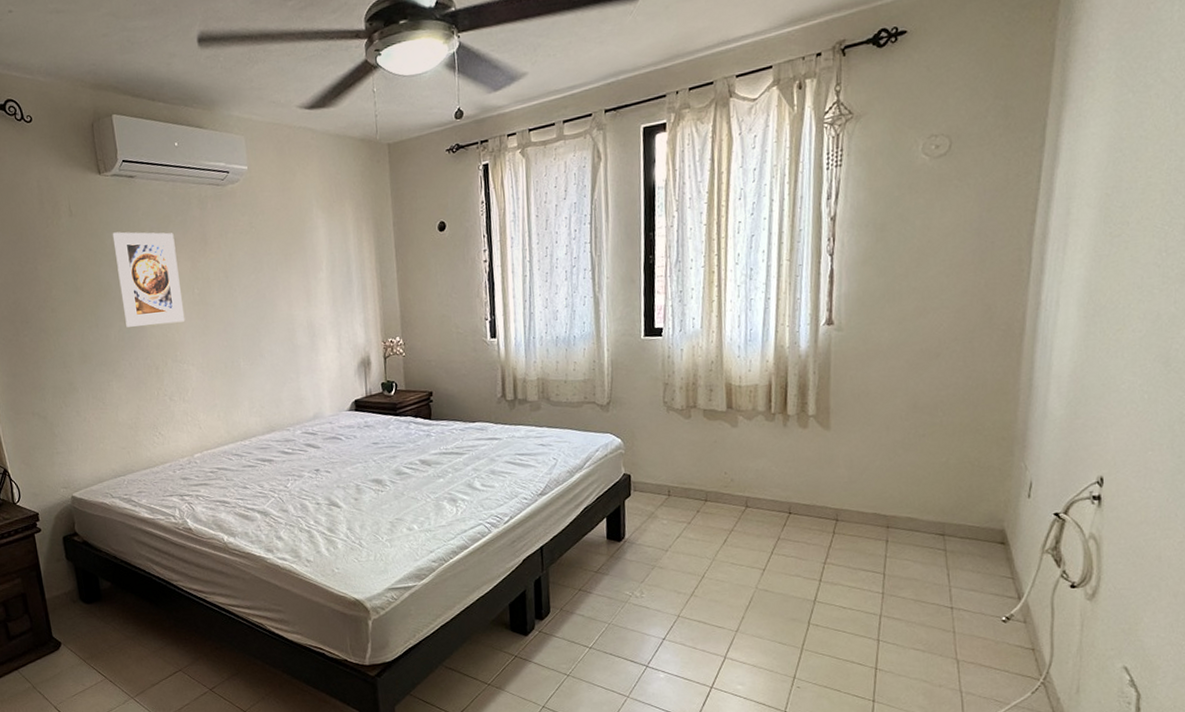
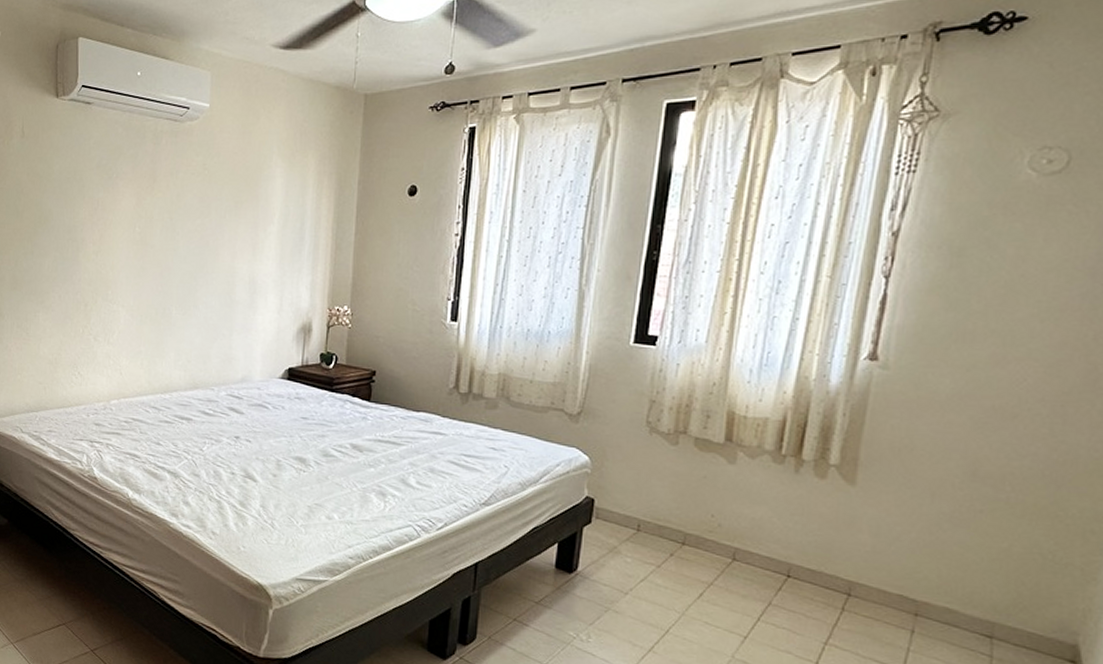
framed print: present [112,231,185,327] -> none [60,159,123,260]

